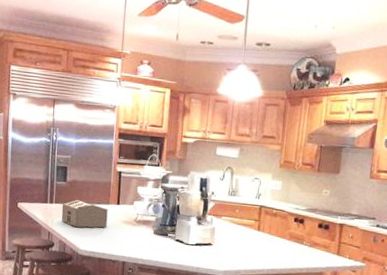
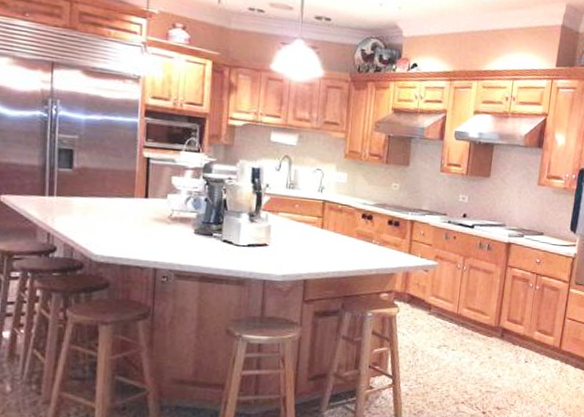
toaster: present [61,200,108,228] -> none [66,192,133,228]

